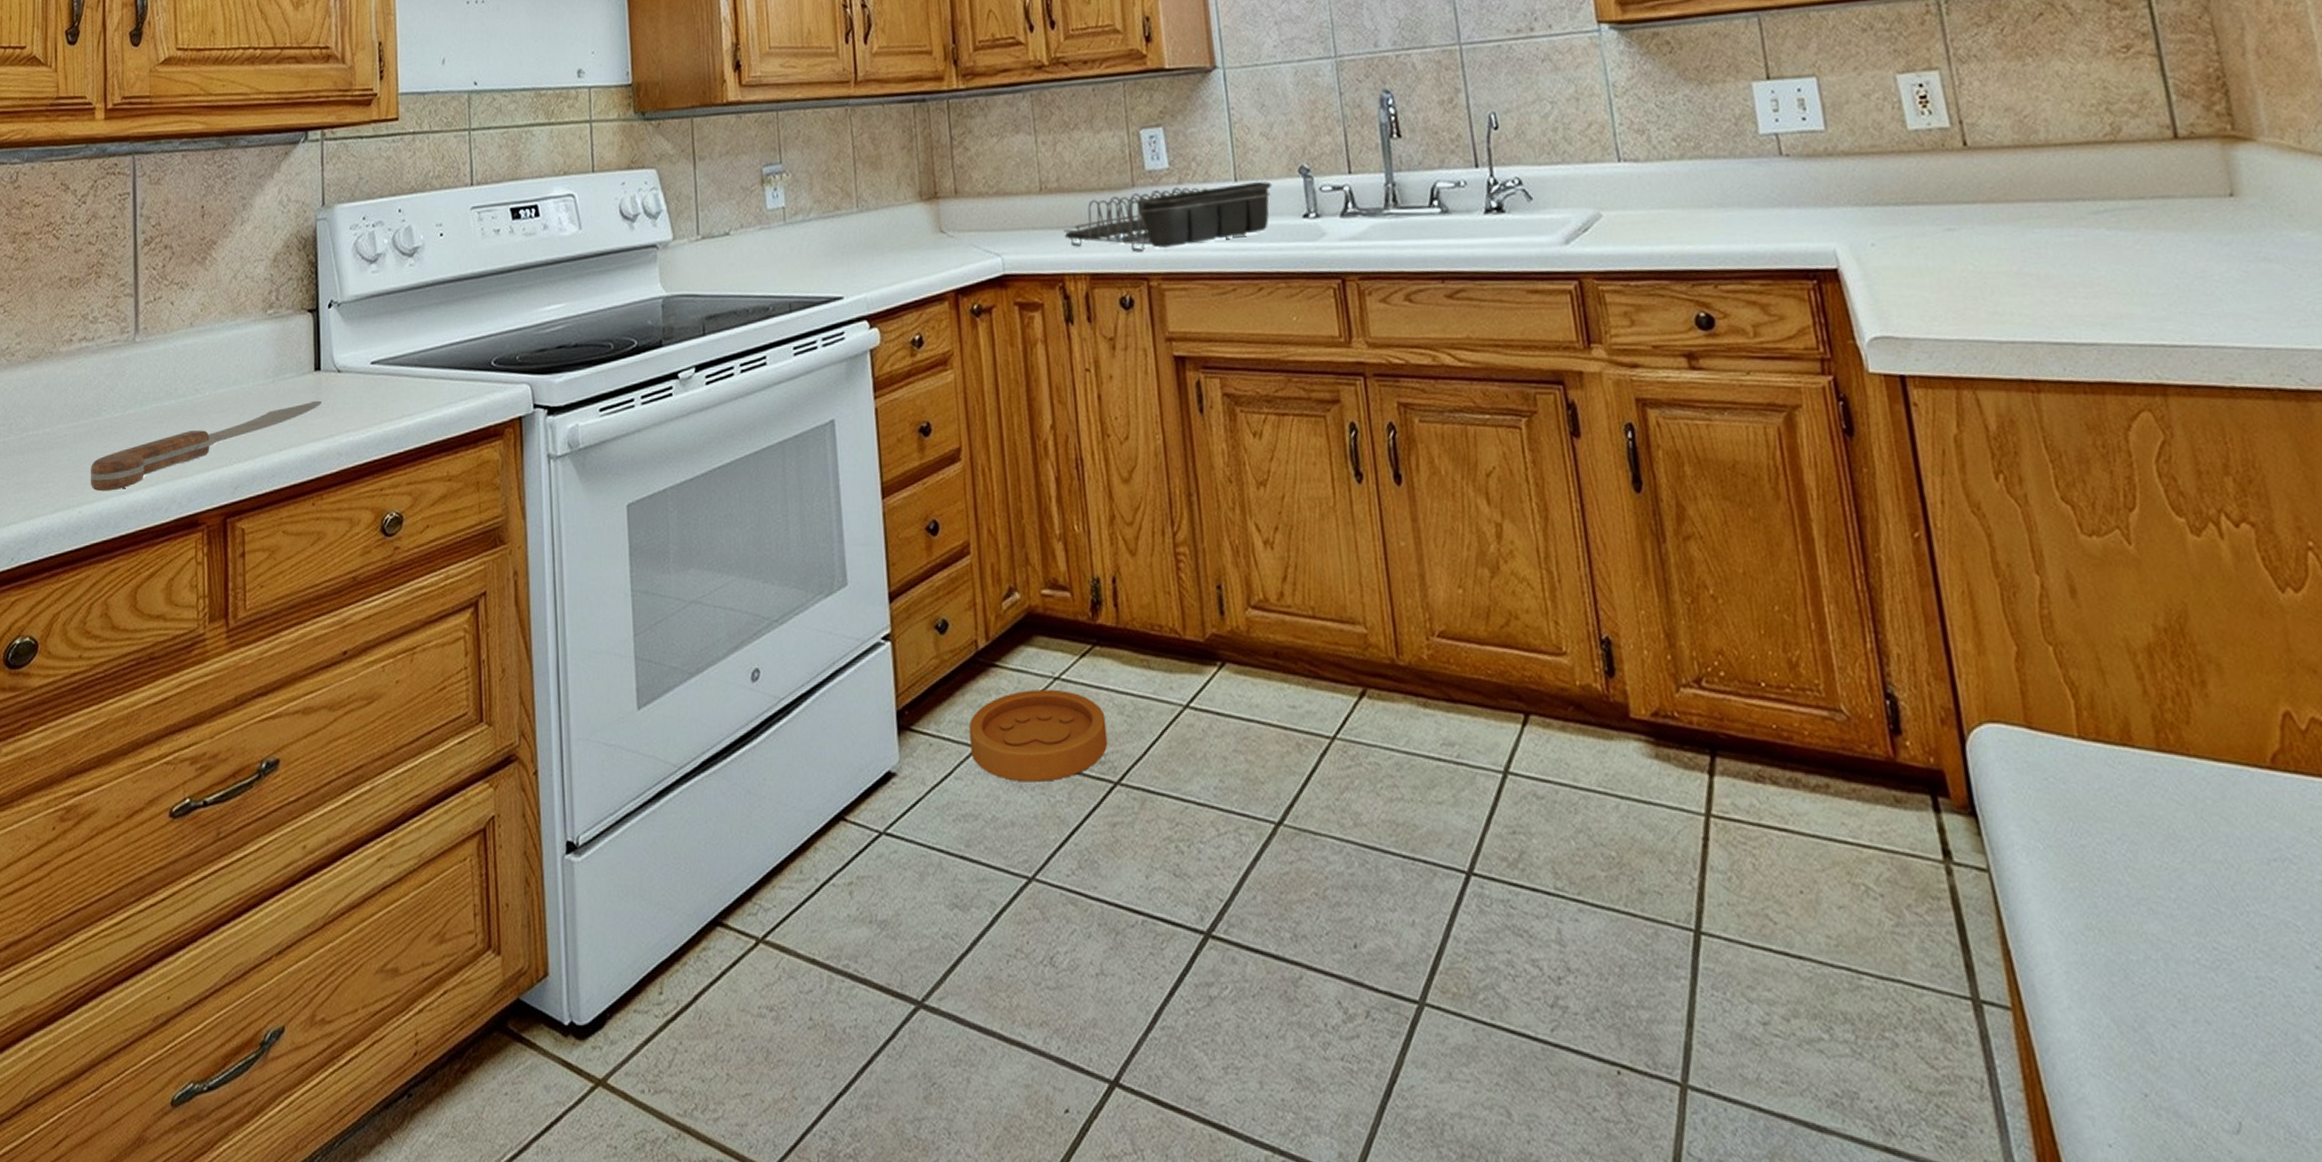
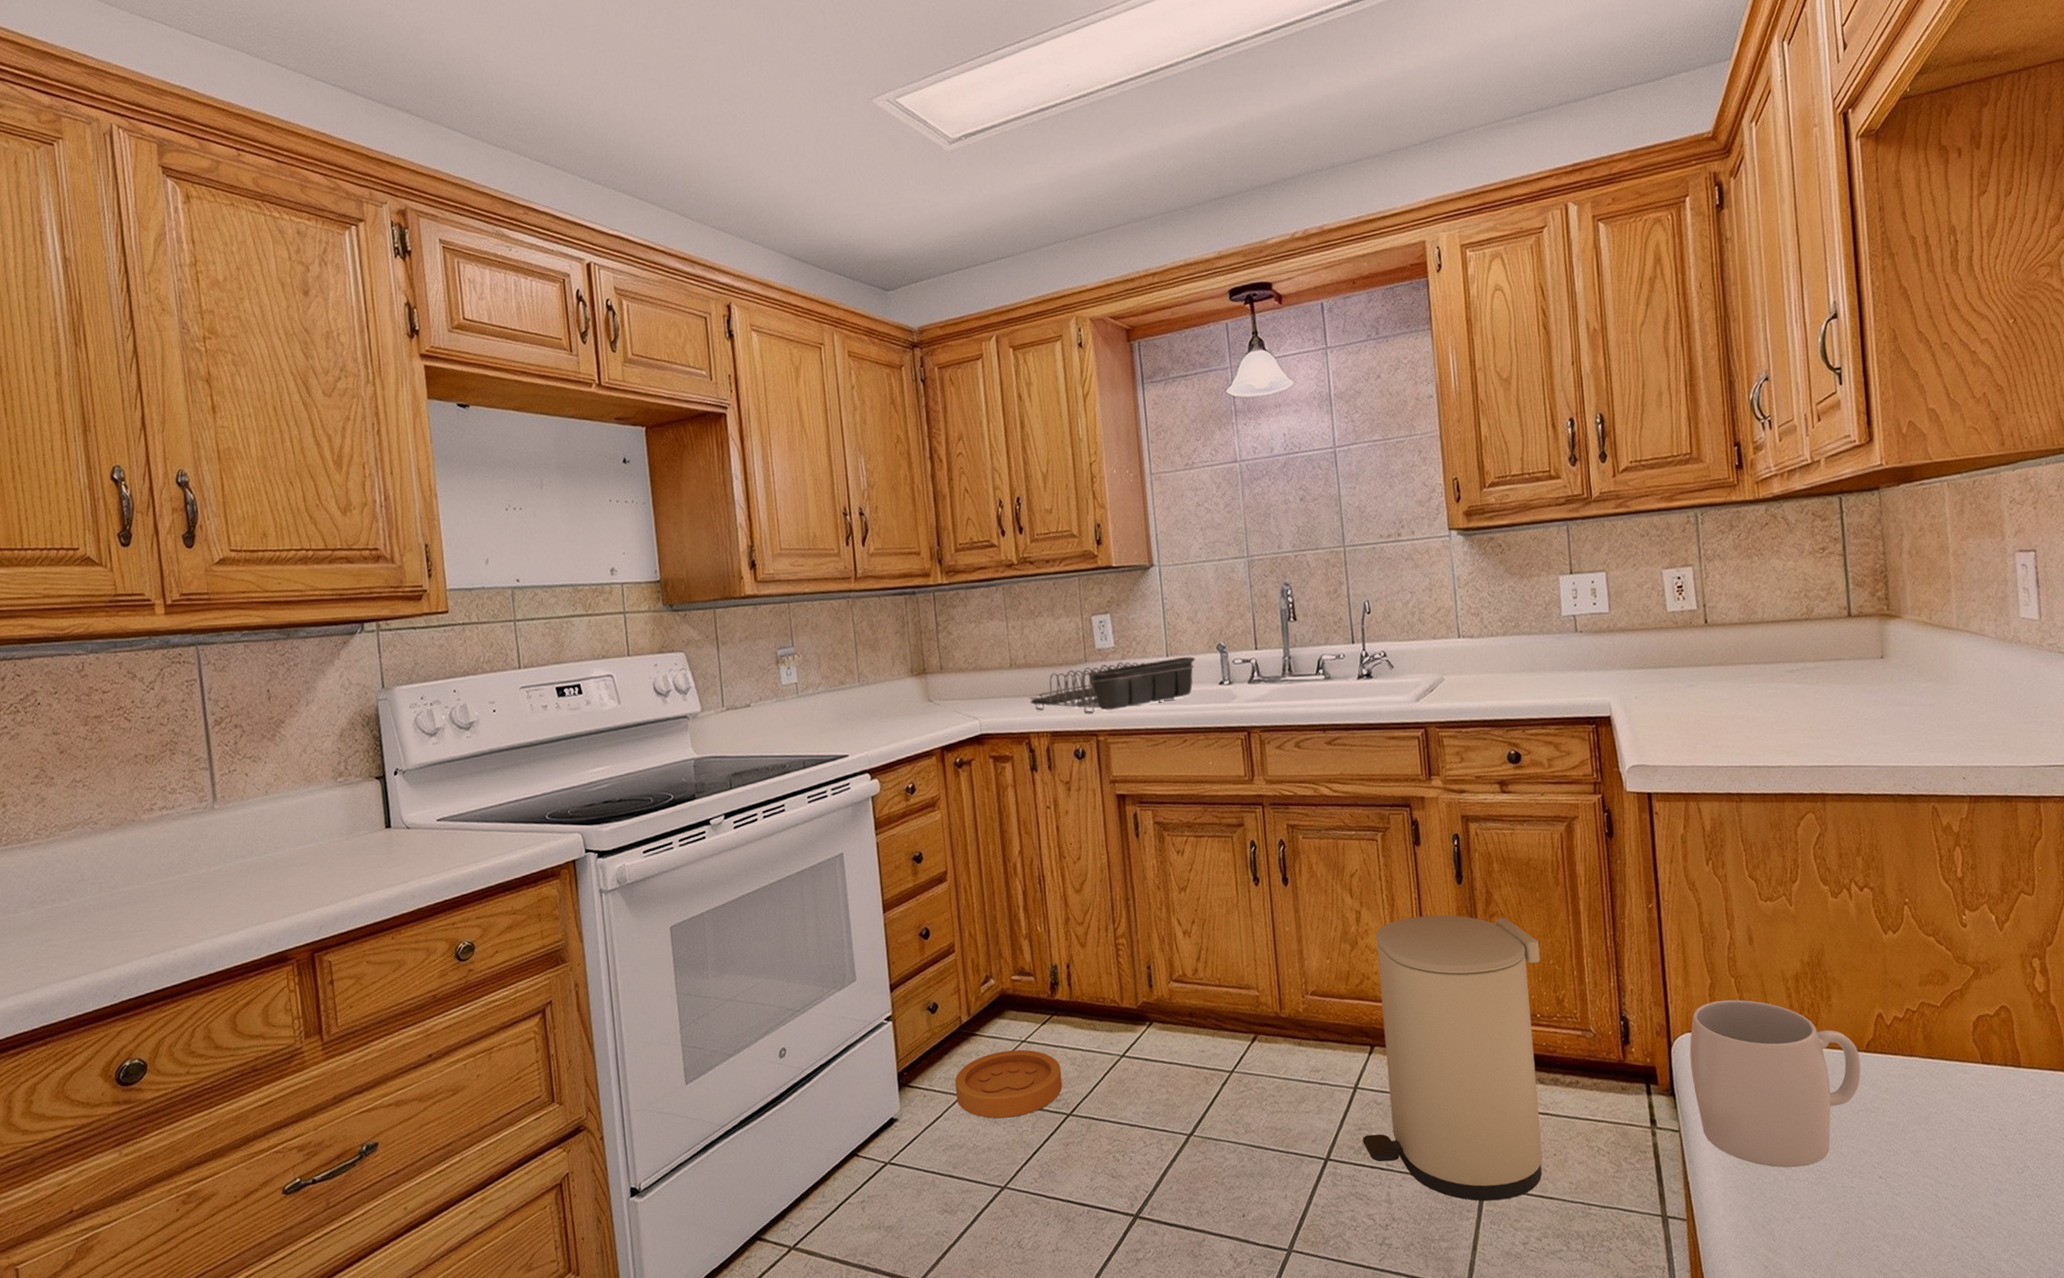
knife: present [90,400,323,492] -> none [181,852,395,936]
pedal bin: none [1518,534,1785,954] -> present [1362,914,1543,1201]
mug: none [1992,677,2268,941] -> present [1689,999,1861,1168]

